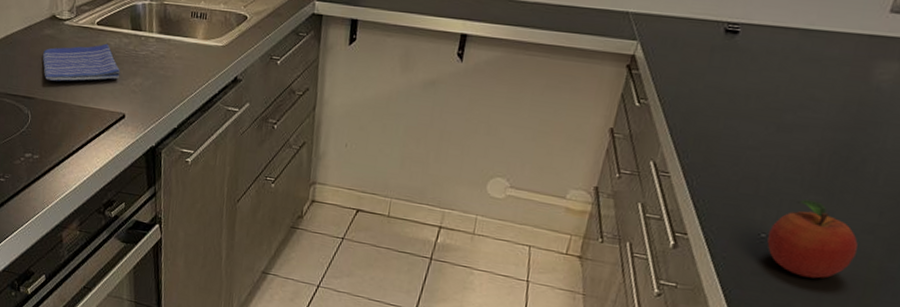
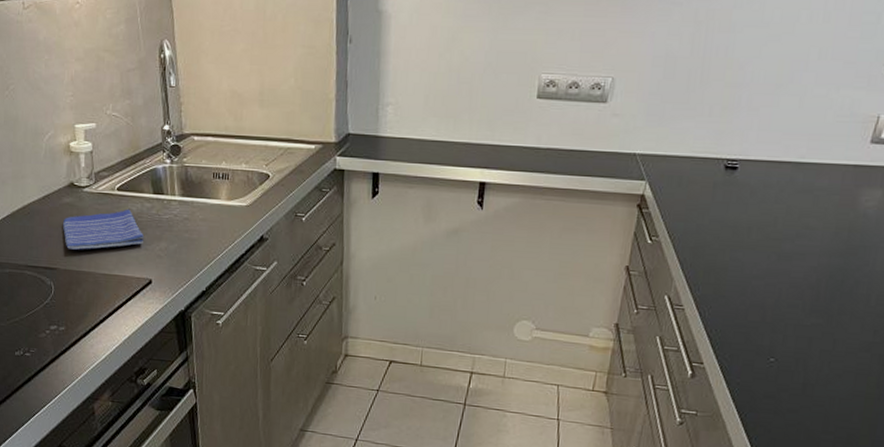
fruit: present [767,199,858,279] -> none [776,323,857,397]

